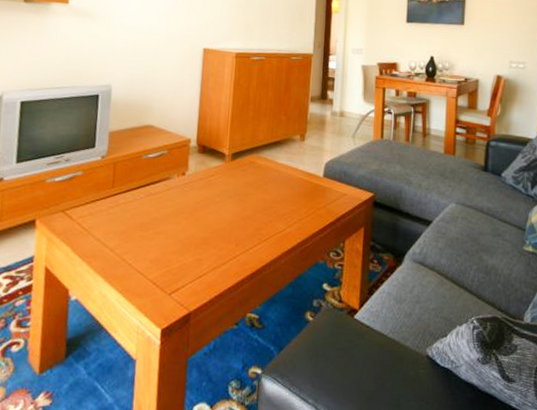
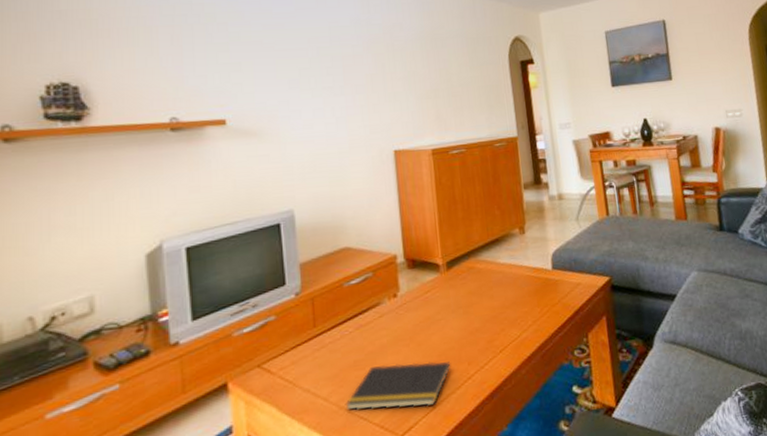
notepad: none [128,230,221,274] -> present [346,361,451,411]

